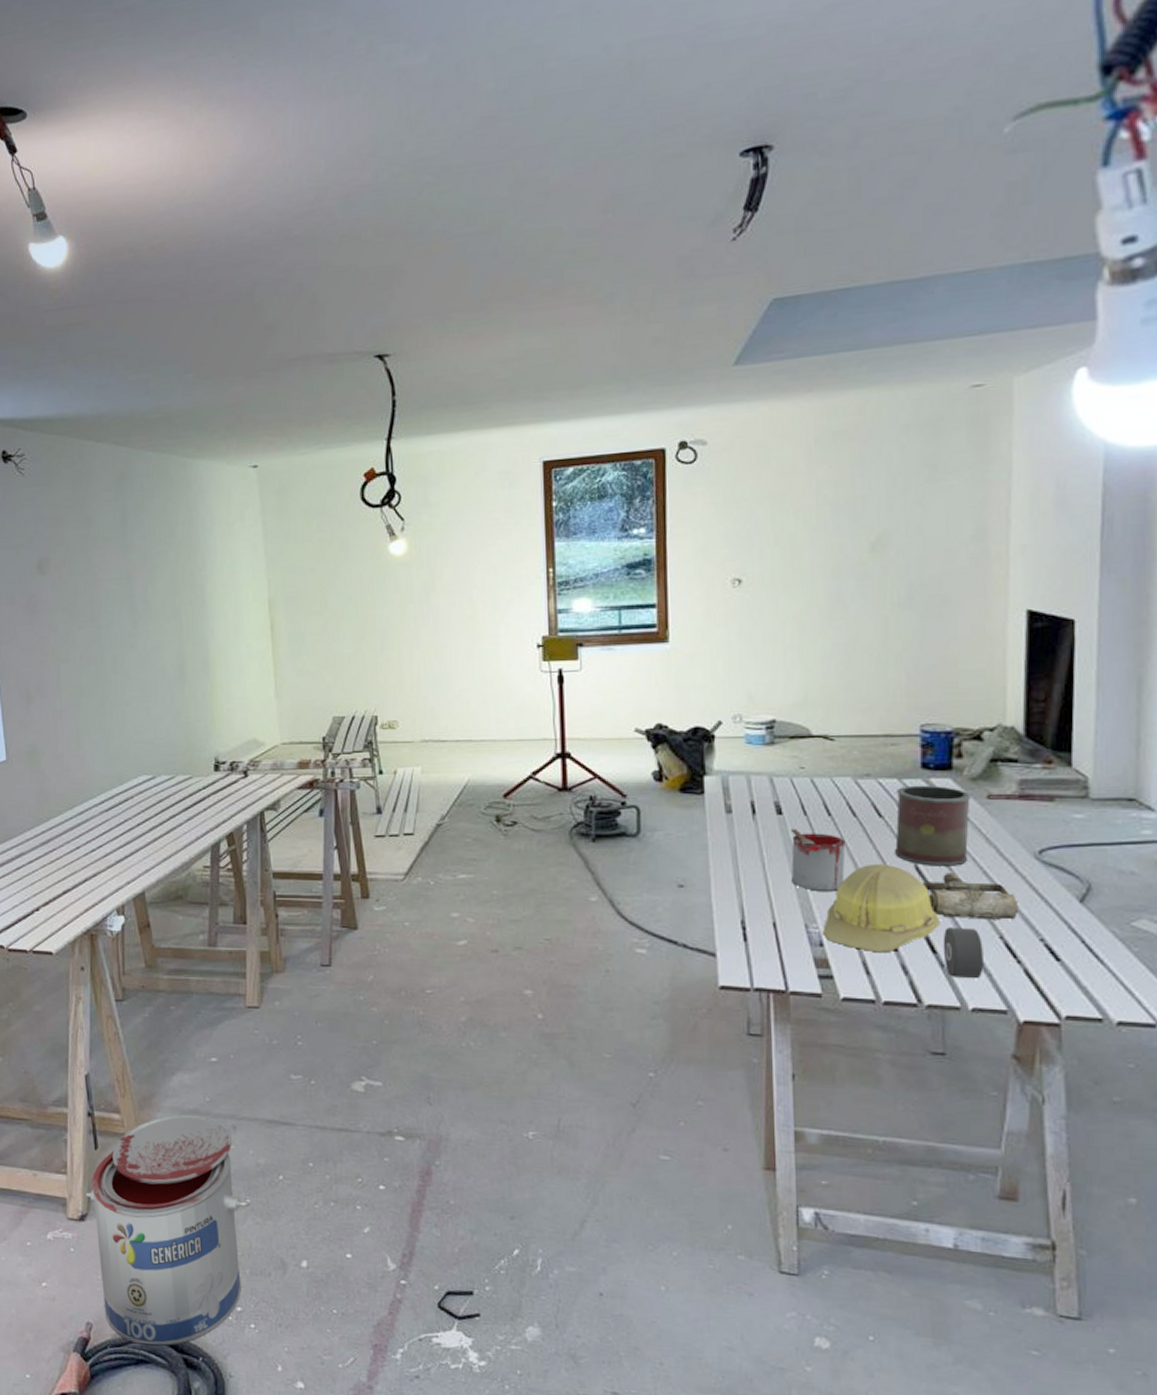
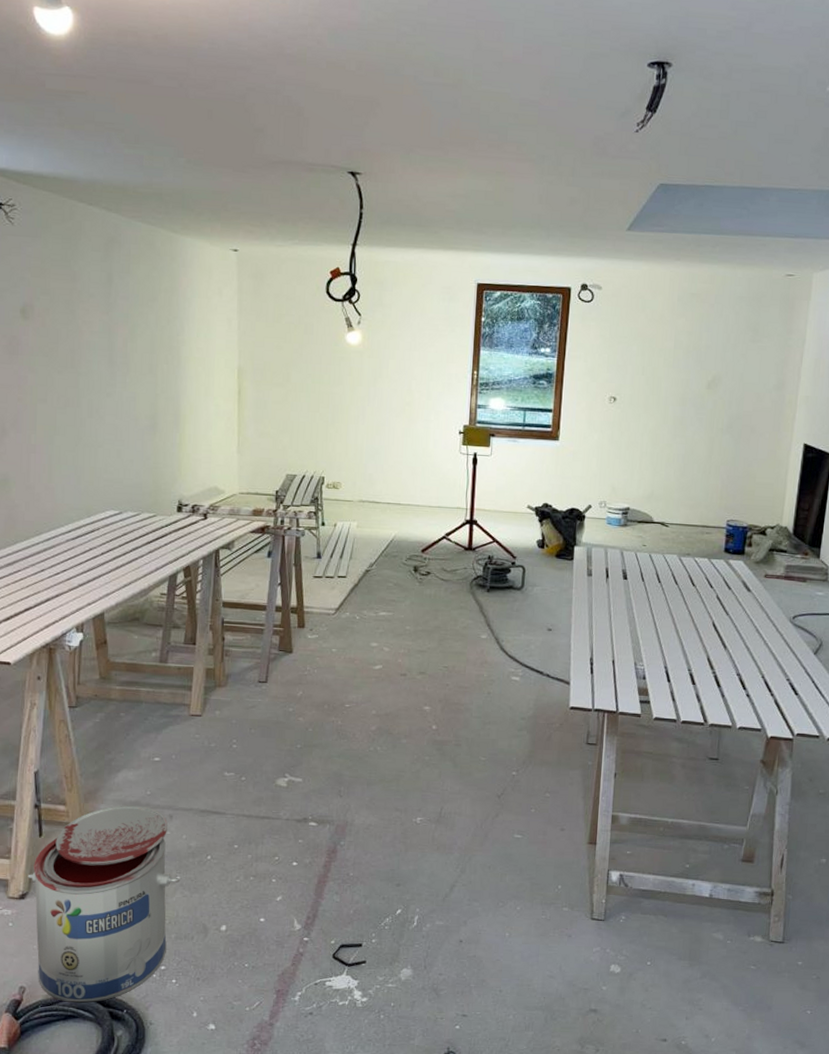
paint can: present [790,828,846,891] -> none [629,591,669,639]
hard hat: present [821,863,940,953] -> none [645,620,725,686]
paint can: present [893,785,972,866] -> none [700,564,755,625]
paint roller: present [922,872,1020,920] -> none [716,629,777,665]
duct tape: present [942,927,984,979] -> none [724,668,751,706]

